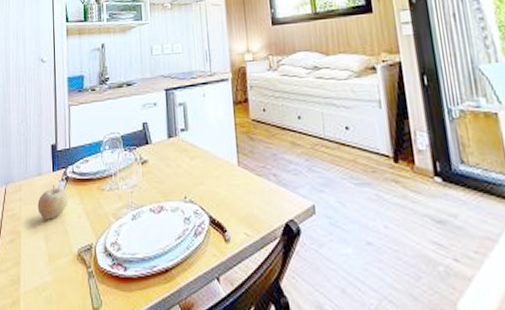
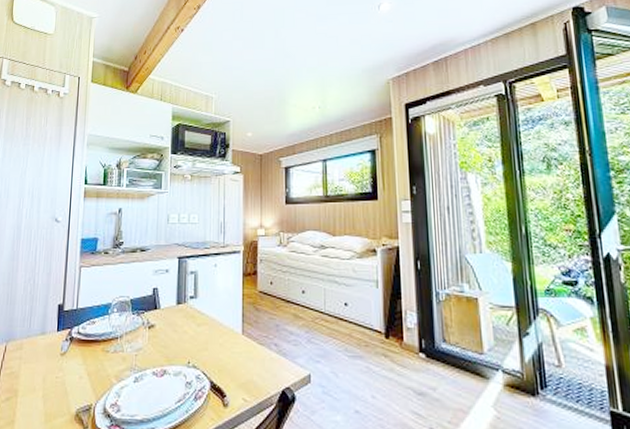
fruit: present [37,185,68,219] -> none [38,344,71,379]

